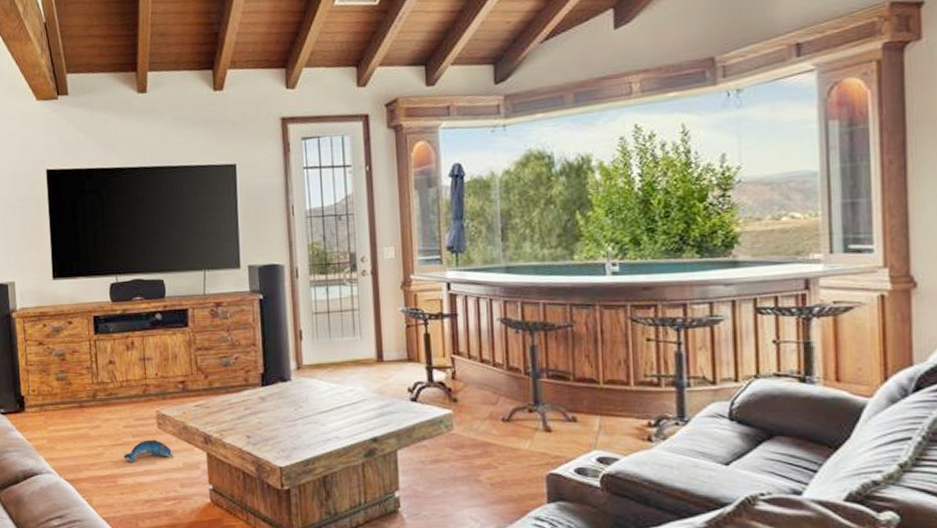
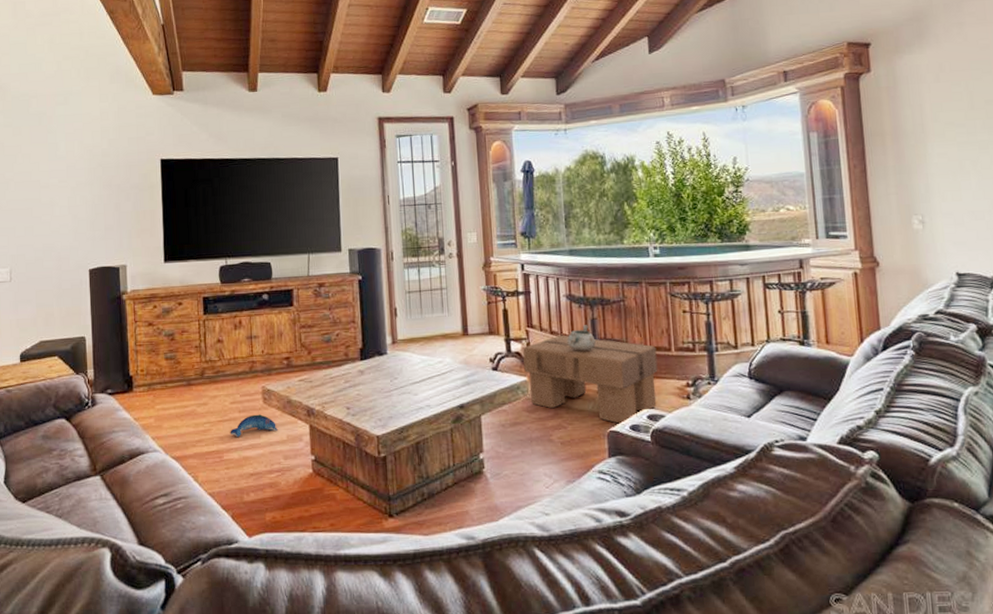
footstool: none [447,363,612,467] -> present [523,335,658,425]
decorative bowl: none [500,352,536,383] -> present [567,324,596,351]

